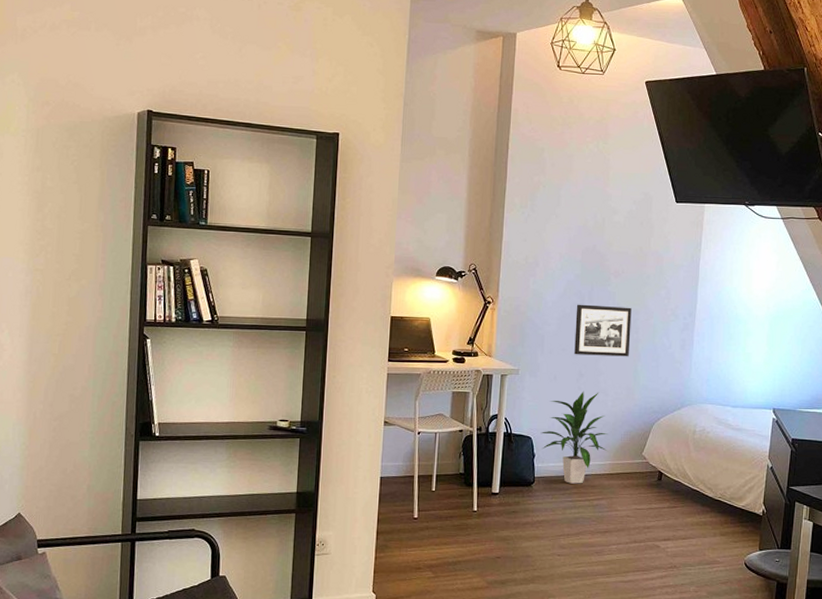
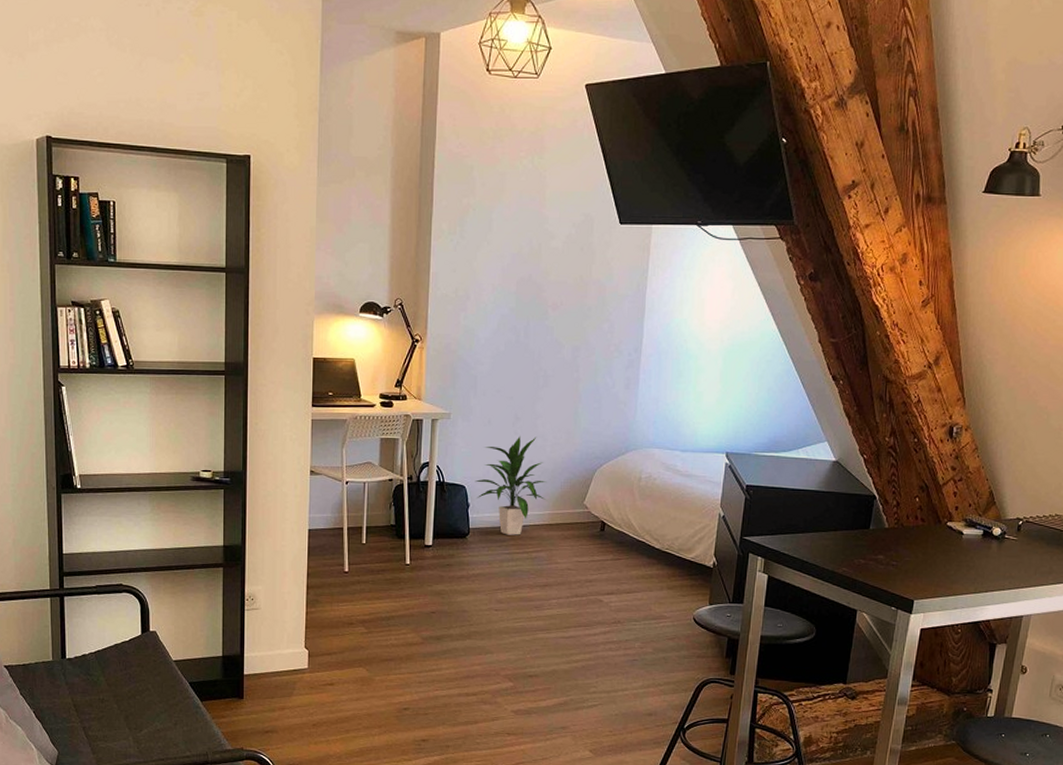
picture frame: present [574,304,632,357] -> none [509,341,572,398]

